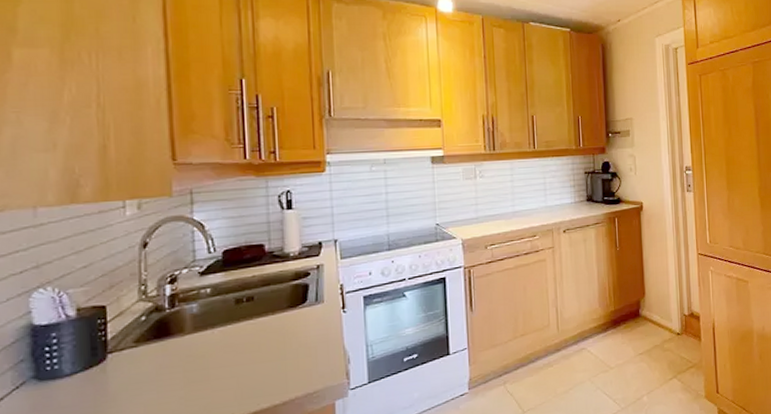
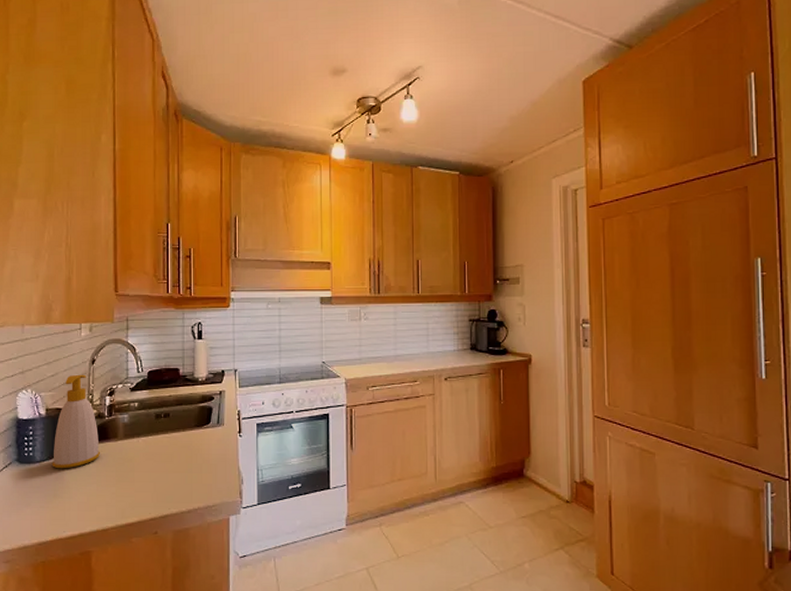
soap bottle: none [88,261,160,380] -> present [51,374,100,469]

